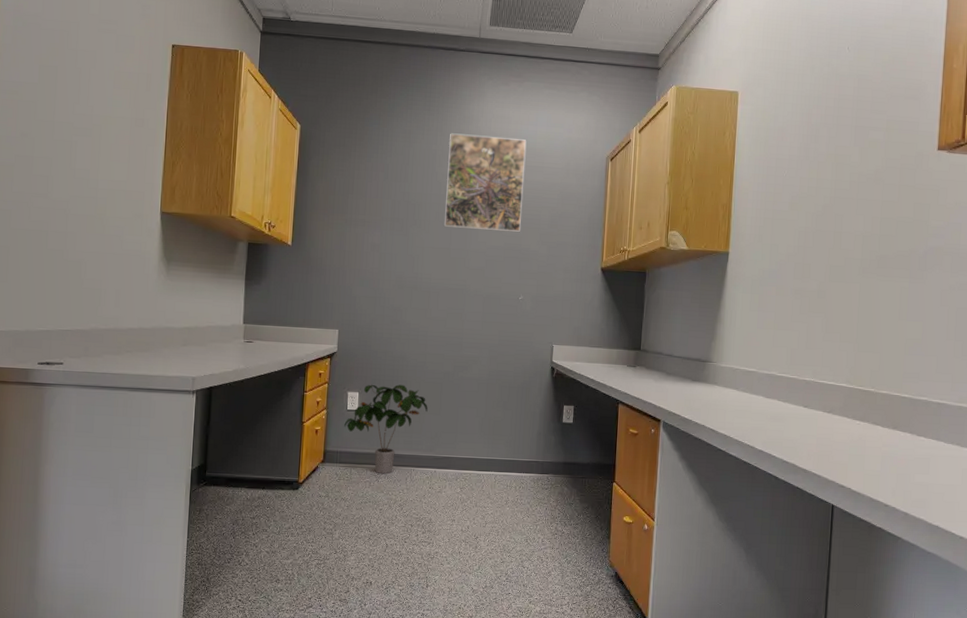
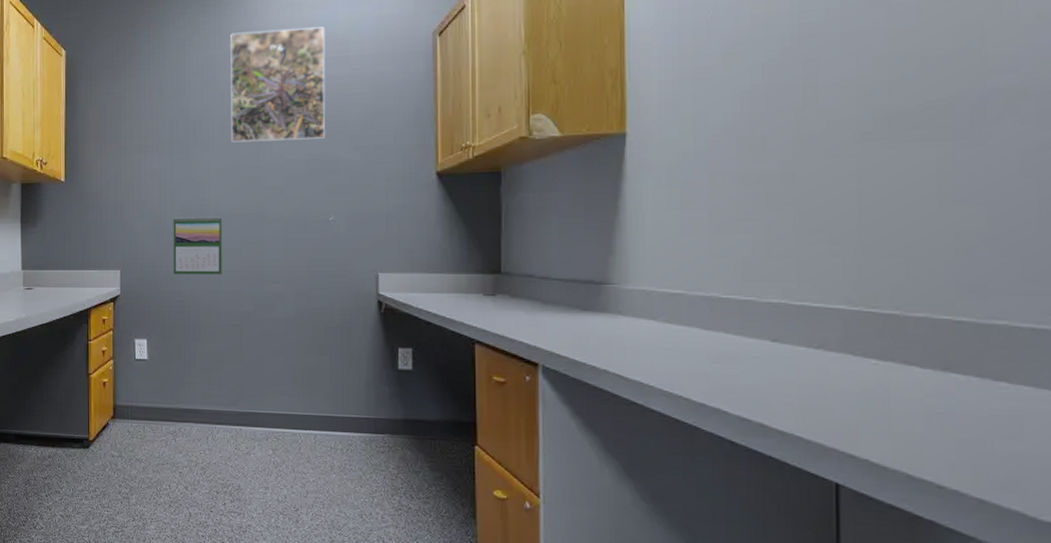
potted plant: present [344,384,428,474] -> none [133,329,227,433]
calendar: none [387,286,432,339] -> present [173,216,222,275]

